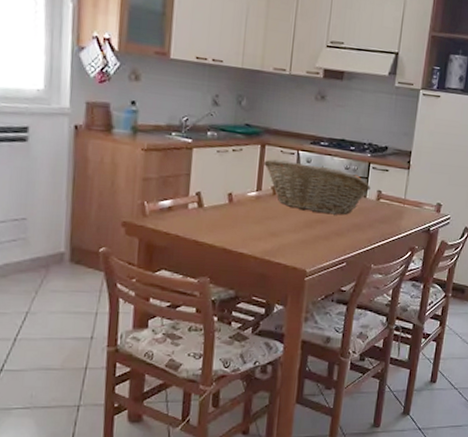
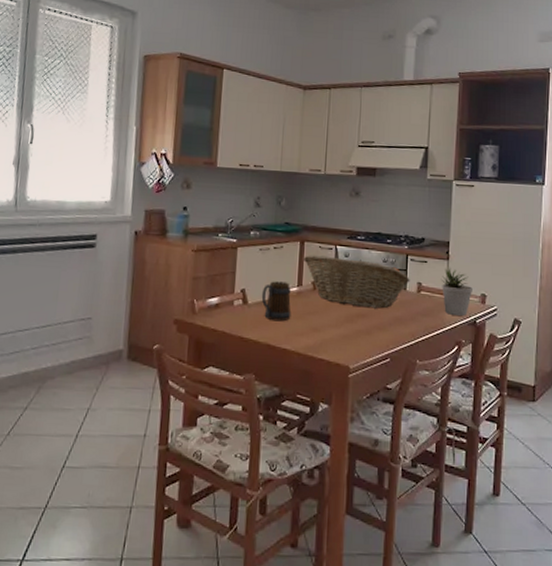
mug: none [218,185,250,226] -> present [261,281,292,322]
potted plant: none [400,175,429,224] -> present [441,265,472,317]

